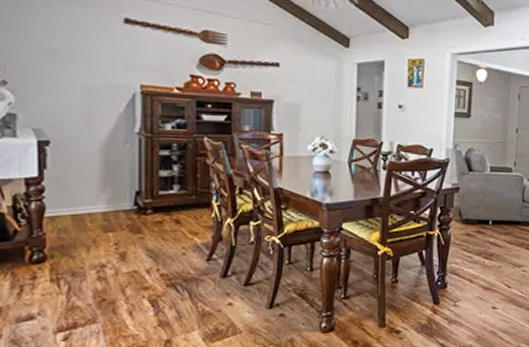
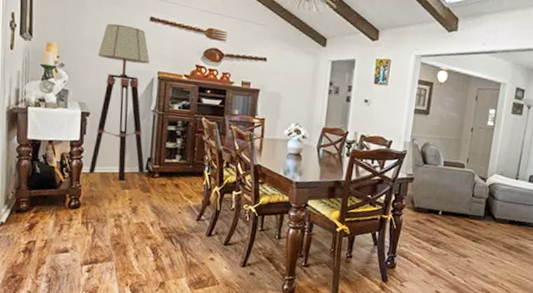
floor lamp: none [54,27,133,222] -> present [88,23,150,181]

